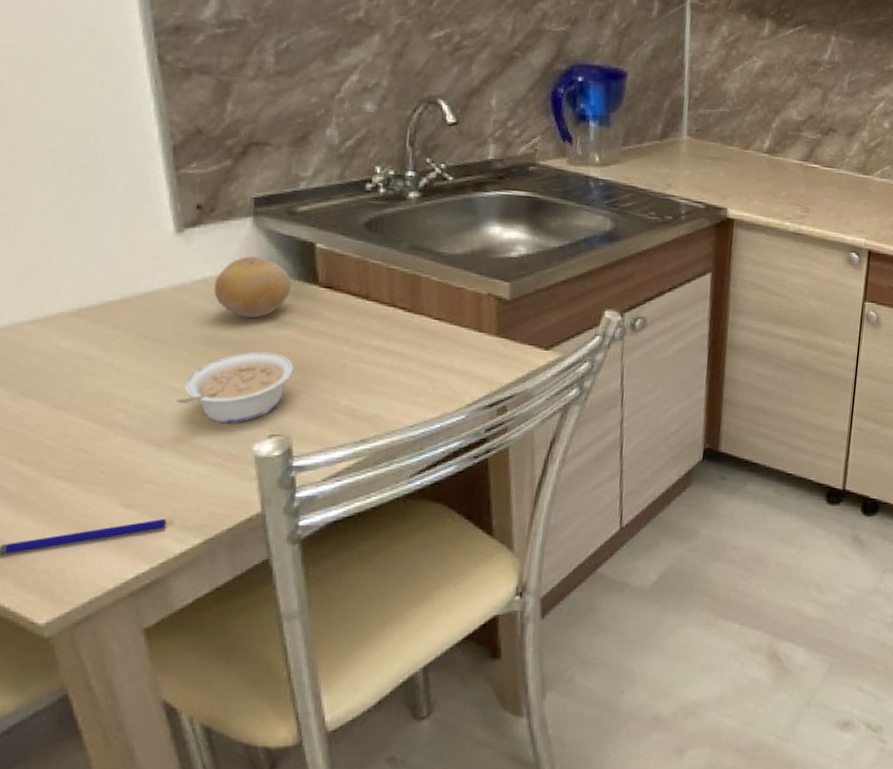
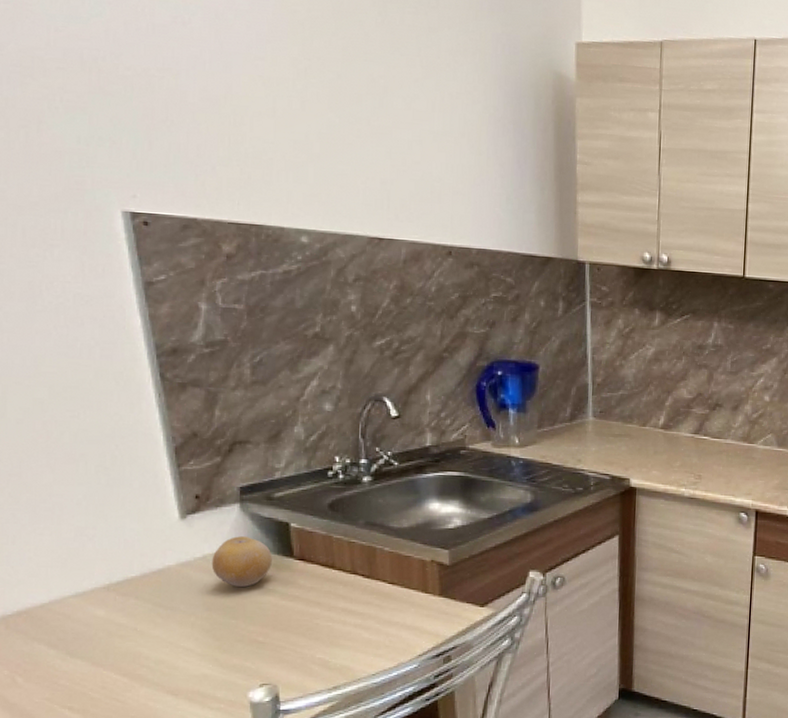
legume: present [175,351,294,424] -> none [186,615,277,676]

